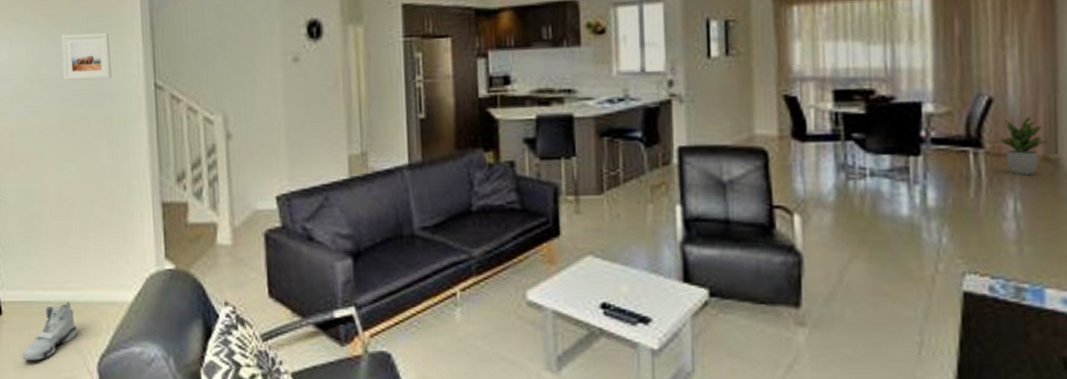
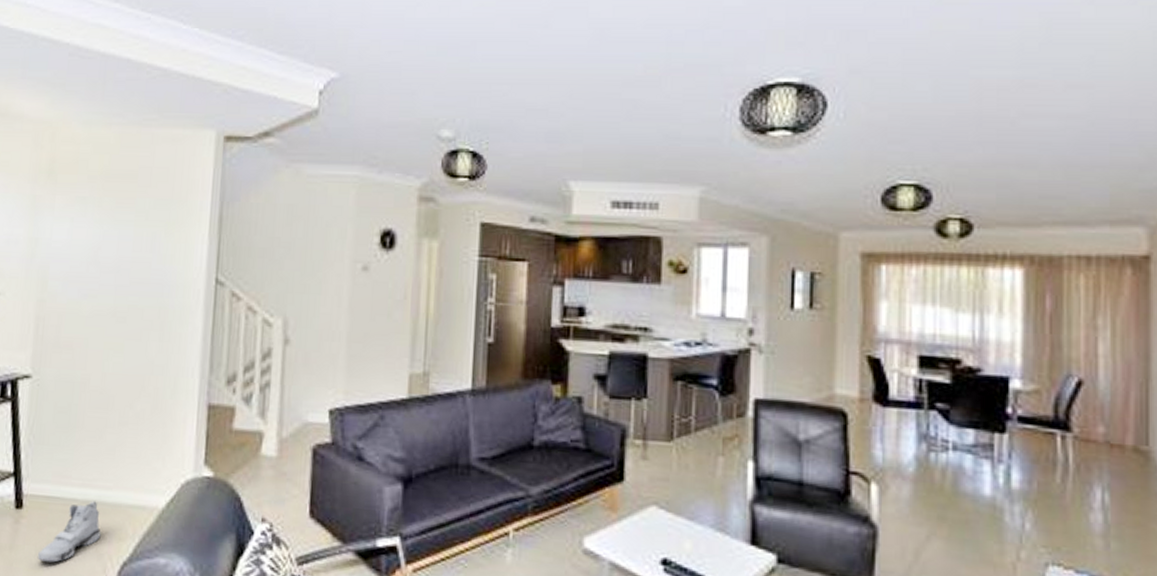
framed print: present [61,33,112,81] -> none [122,218,175,269]
potted plant: present [997,115,1053,176] -> none [1086,402,1144,466]

